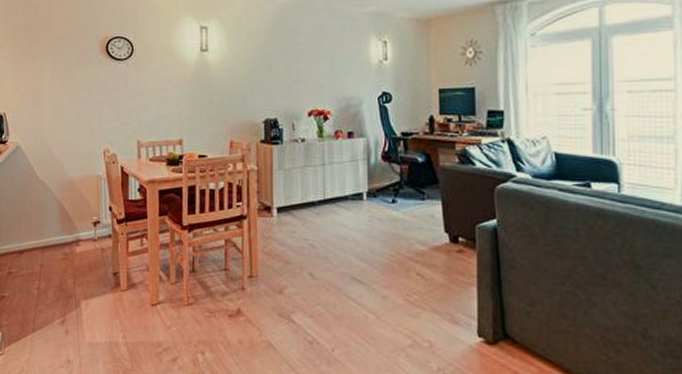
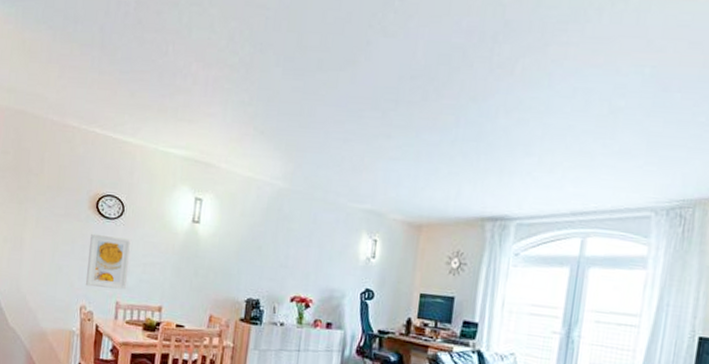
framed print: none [105,76,146,130] -> present [85,233,132,290]

